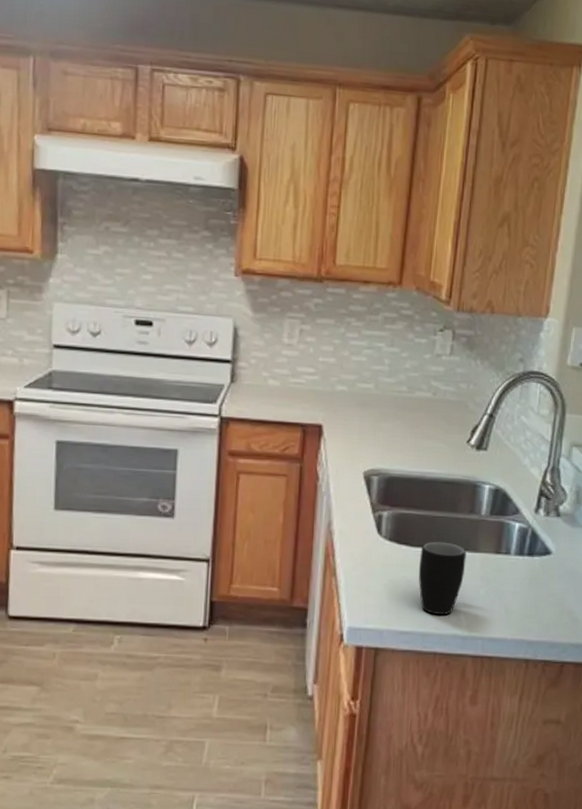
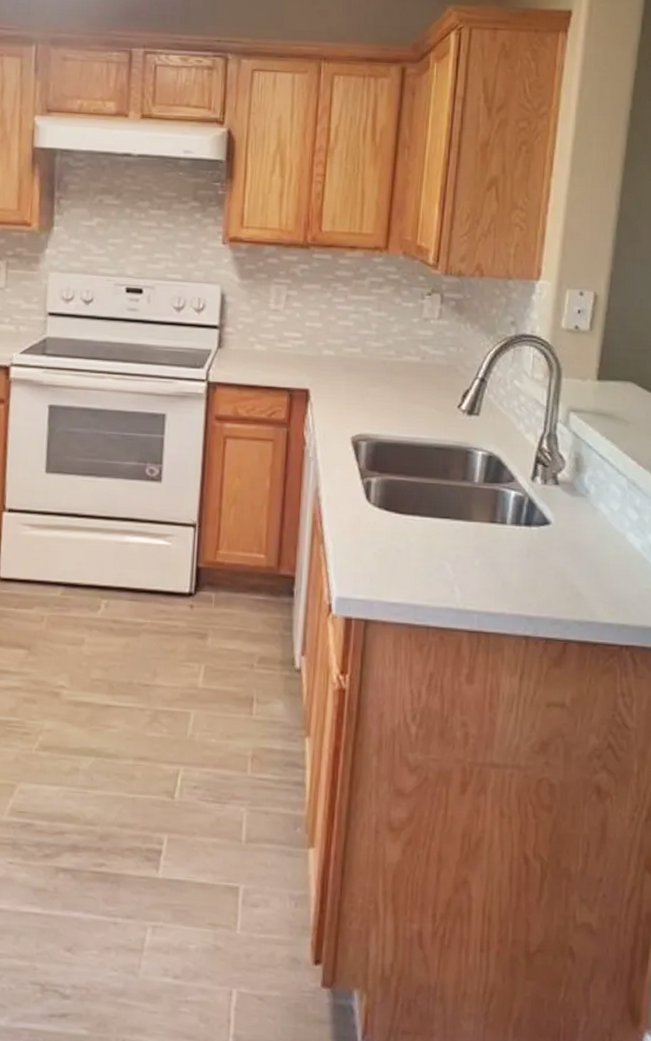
mug: present [418,541,466,615] -> none [409,509,459,587]

